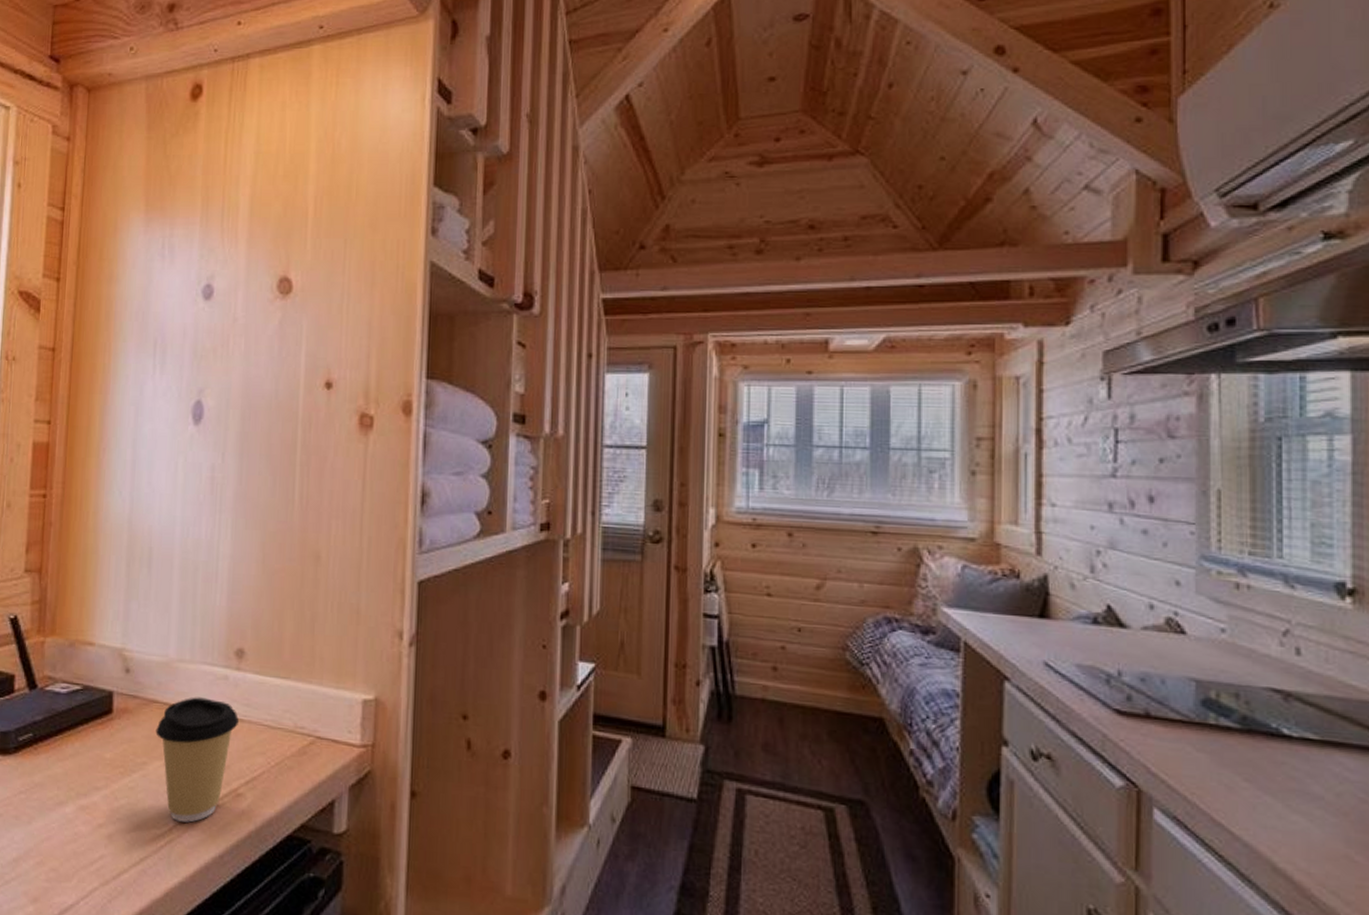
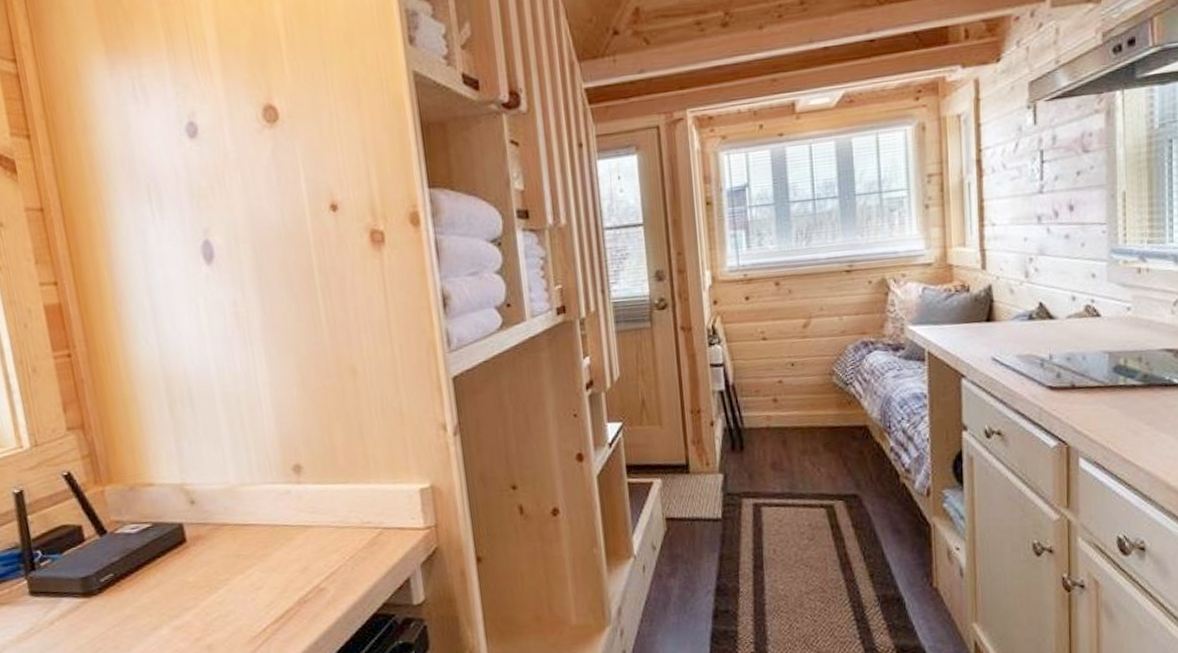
coffee cup: present [155,697,239,823] -> none [231,513,309,622]

